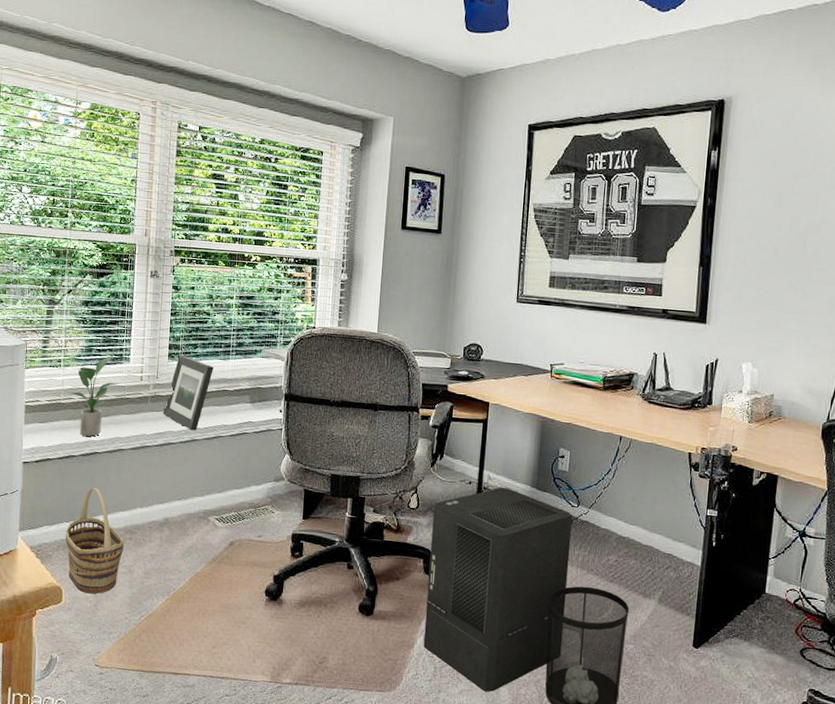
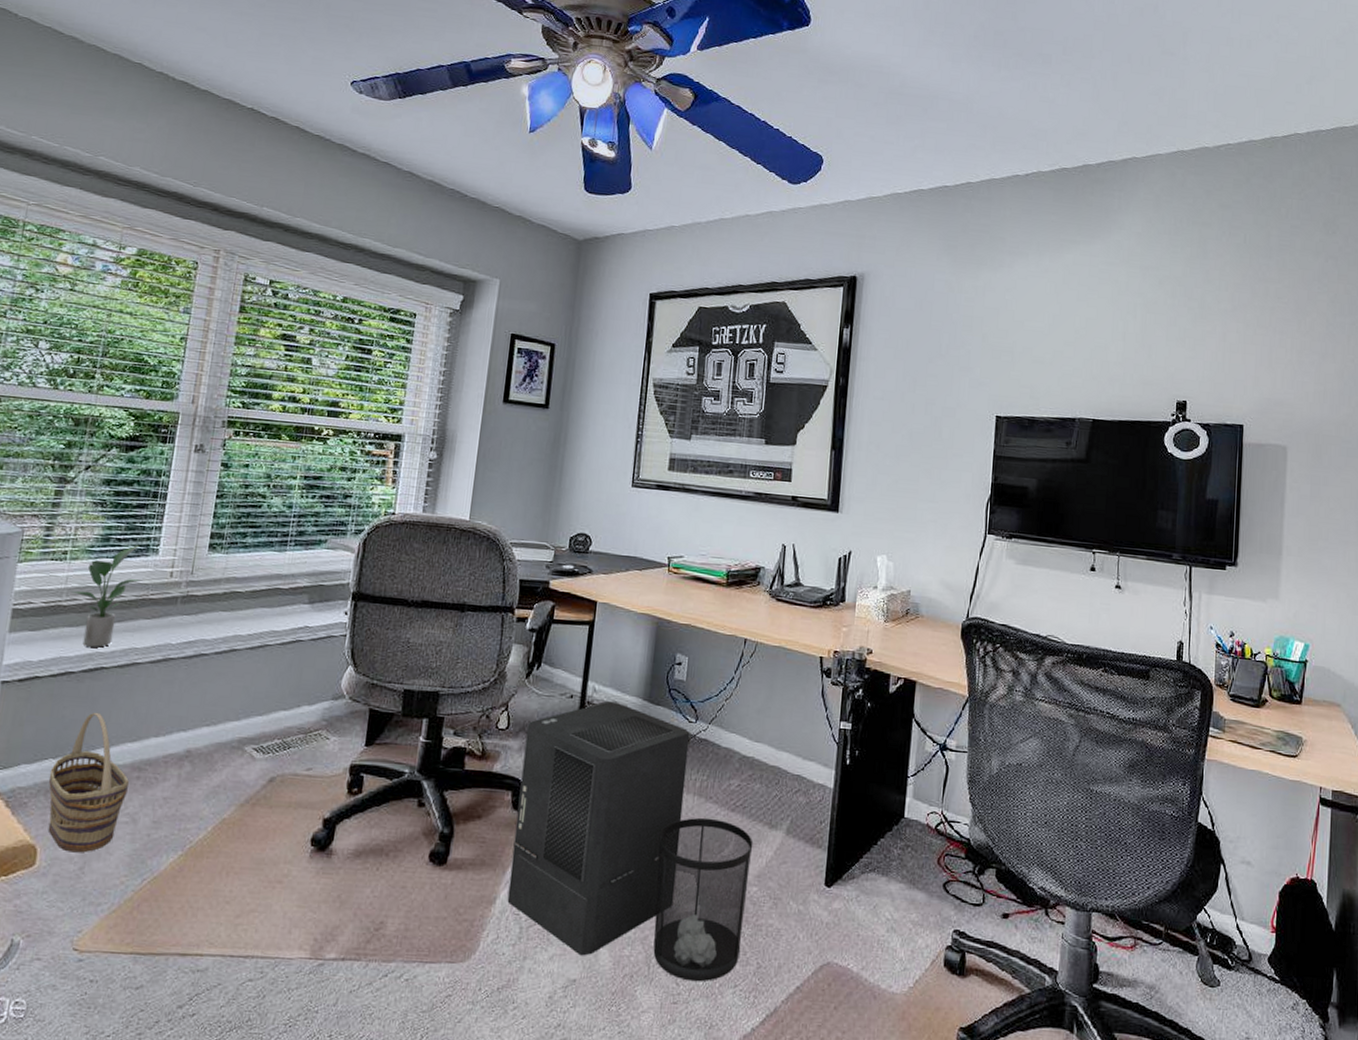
picture frame: present [162,355,214,431] -> none [195,546,266,639]

